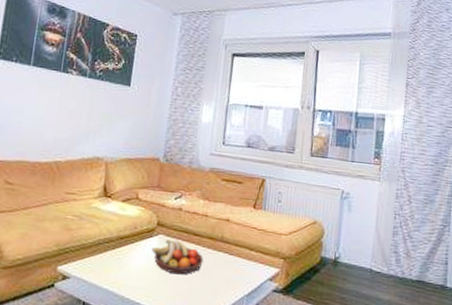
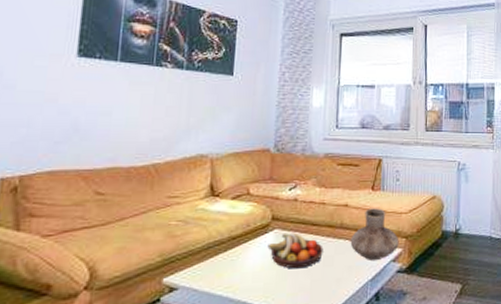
vase: none [229,225,277,278] -> present [350,208,399,261]

